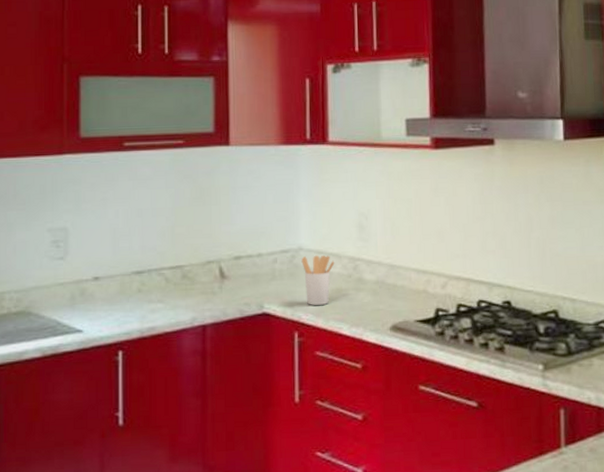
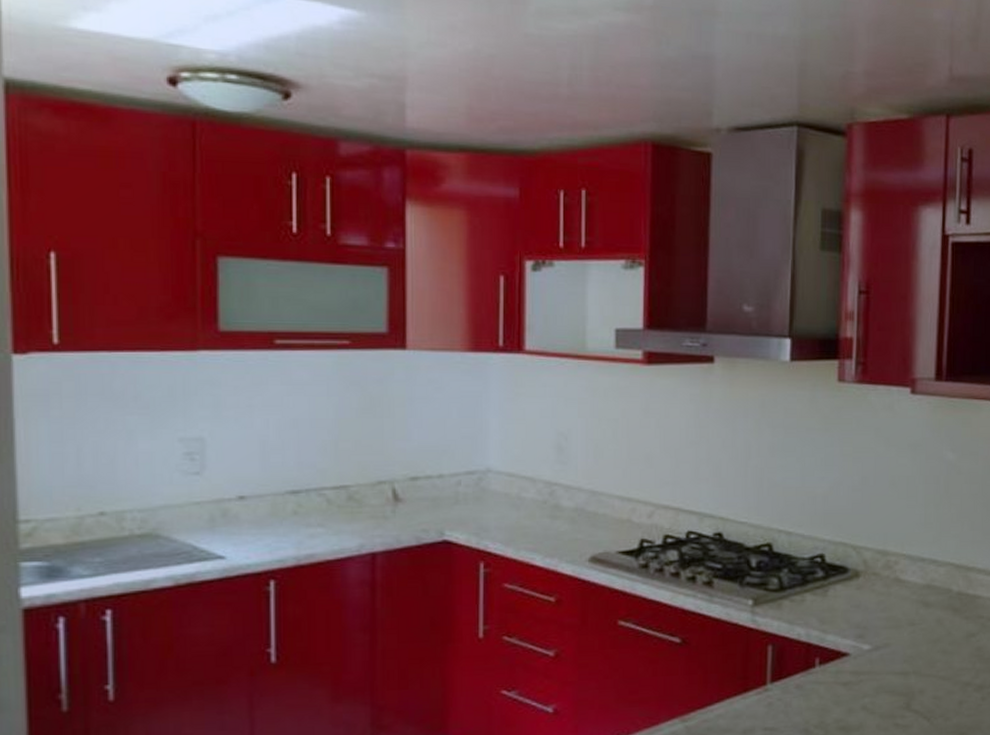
utensil holder: present [301,255,335,305] -> none [490,478,528,533]

